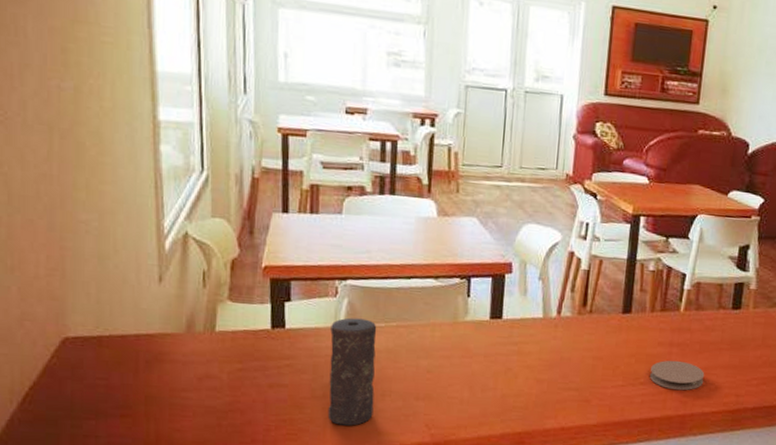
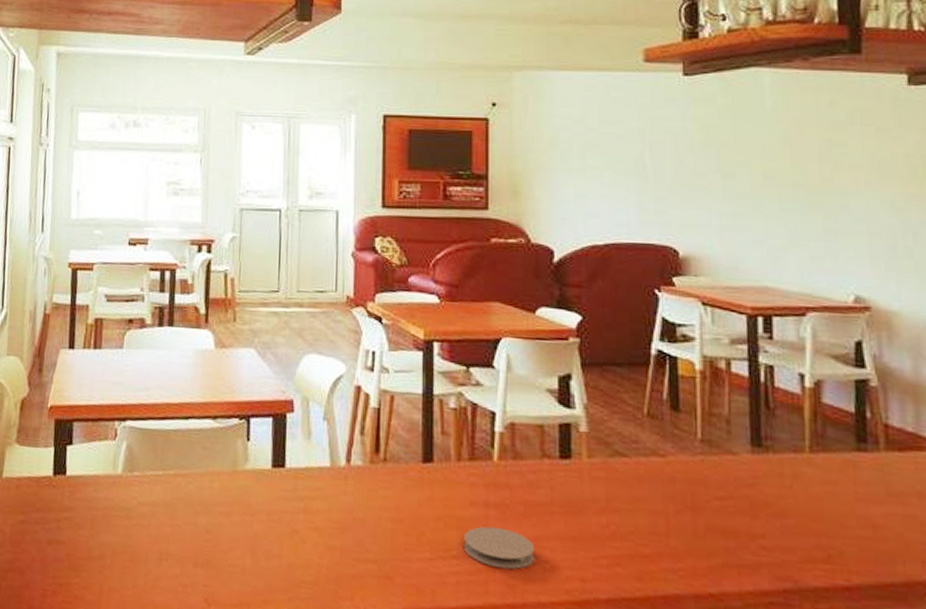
candle: present [327,317,377,426] -> none [103,464,155,596]

